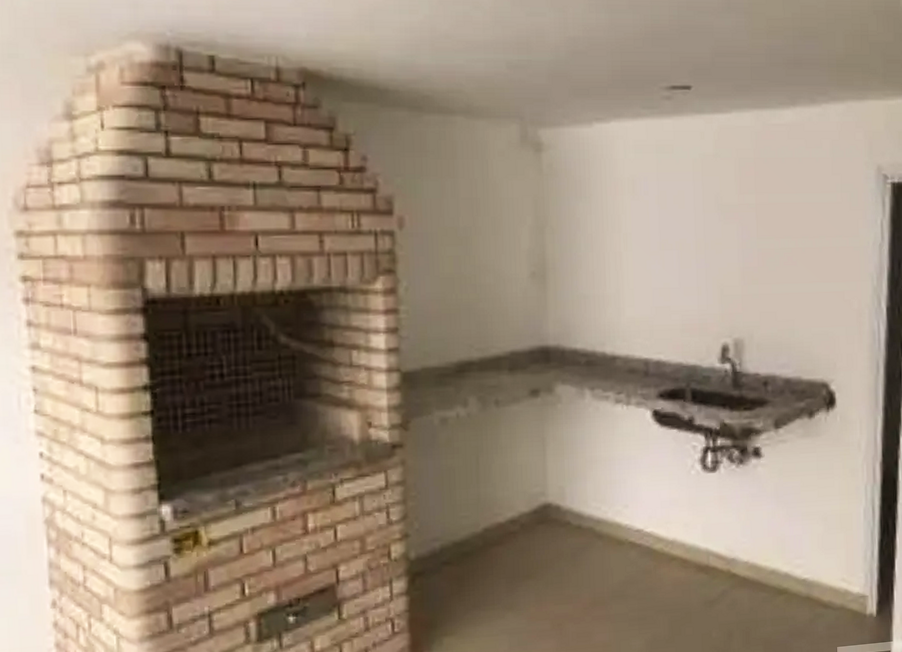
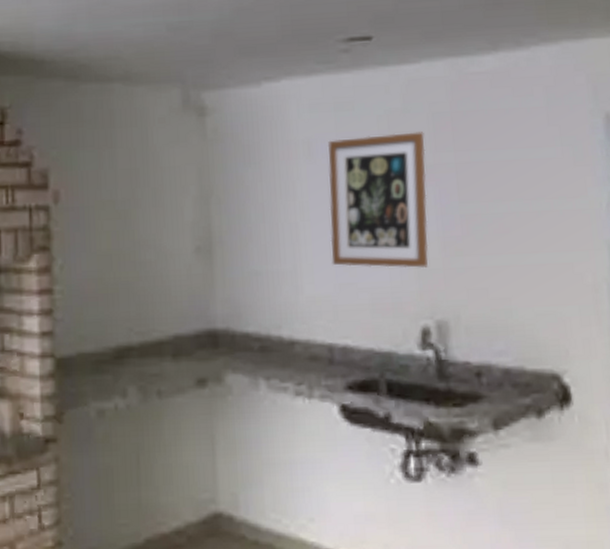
wall art: none [649,175,732,294] -> present [328,132,429,268]

